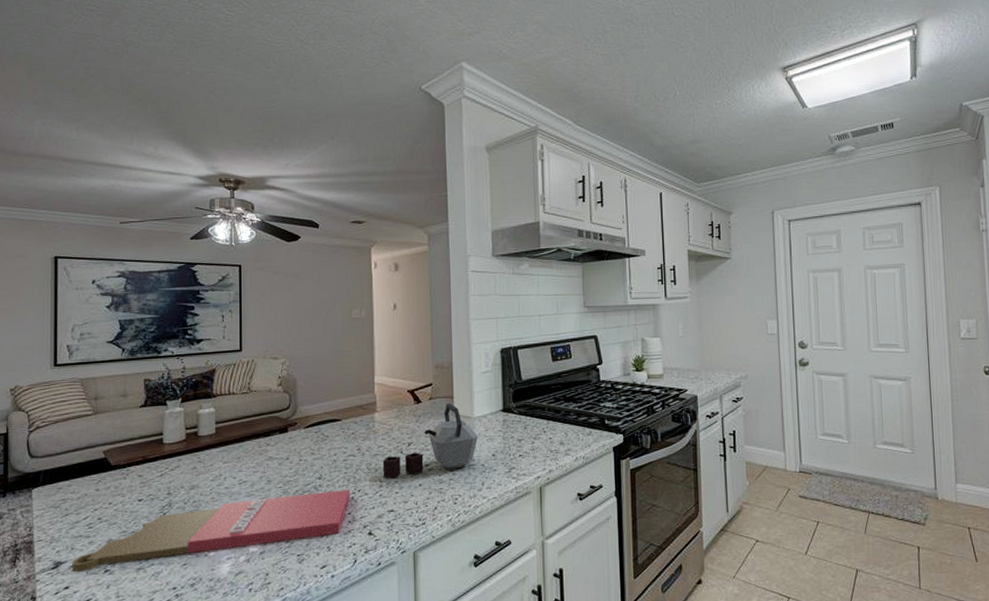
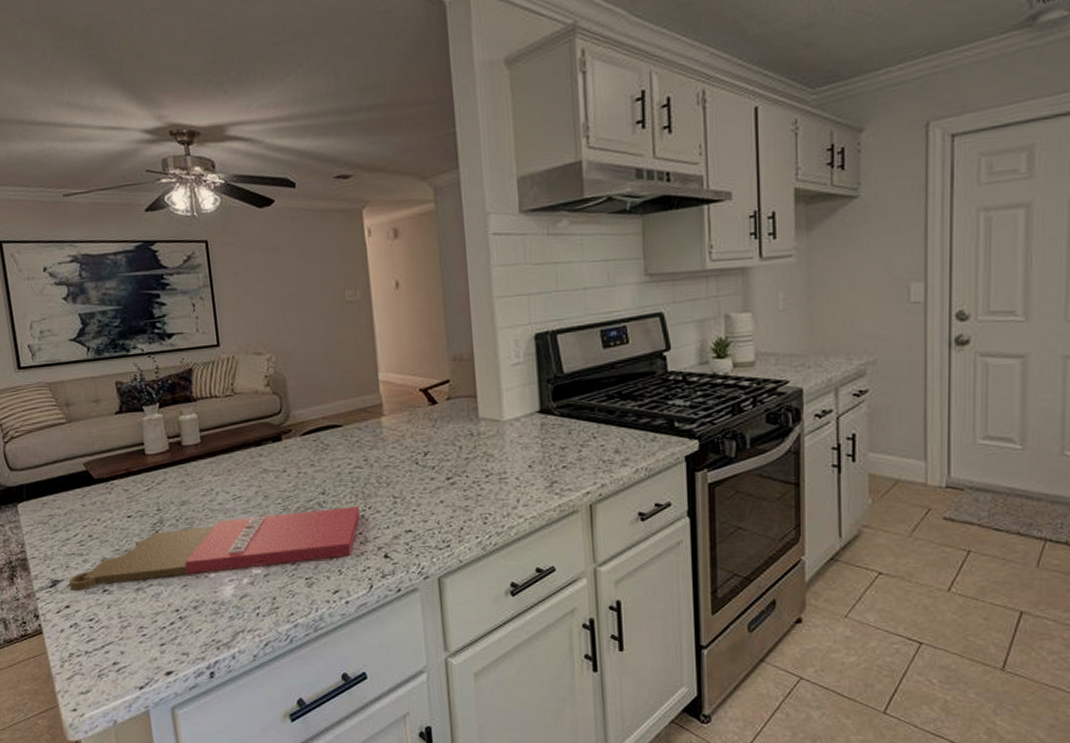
kettle: present [382,403,478,479] -> none [394,403,510,494]

